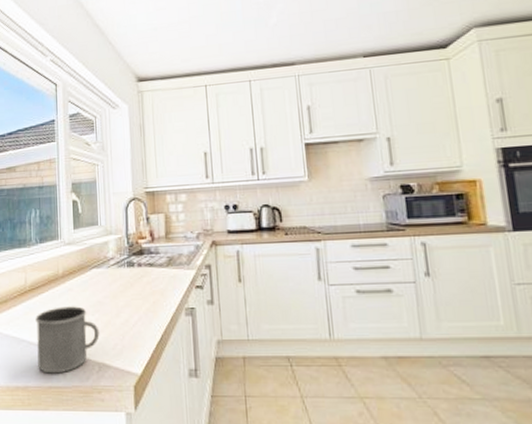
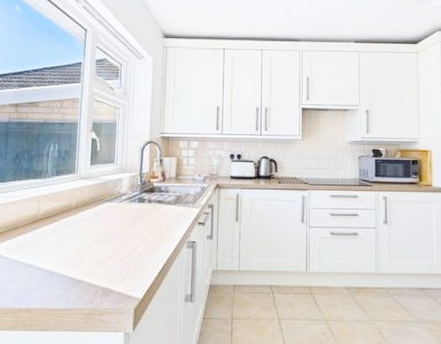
mug: present [35,306,100,374] -> none [43,235,107,297]

